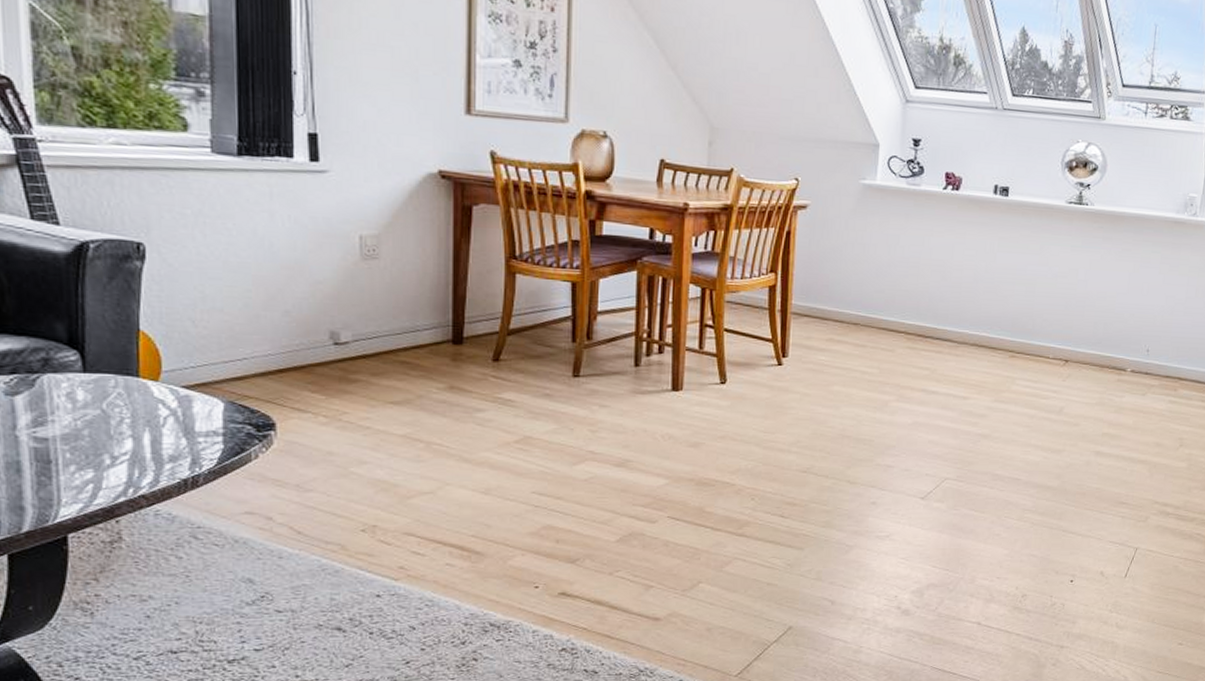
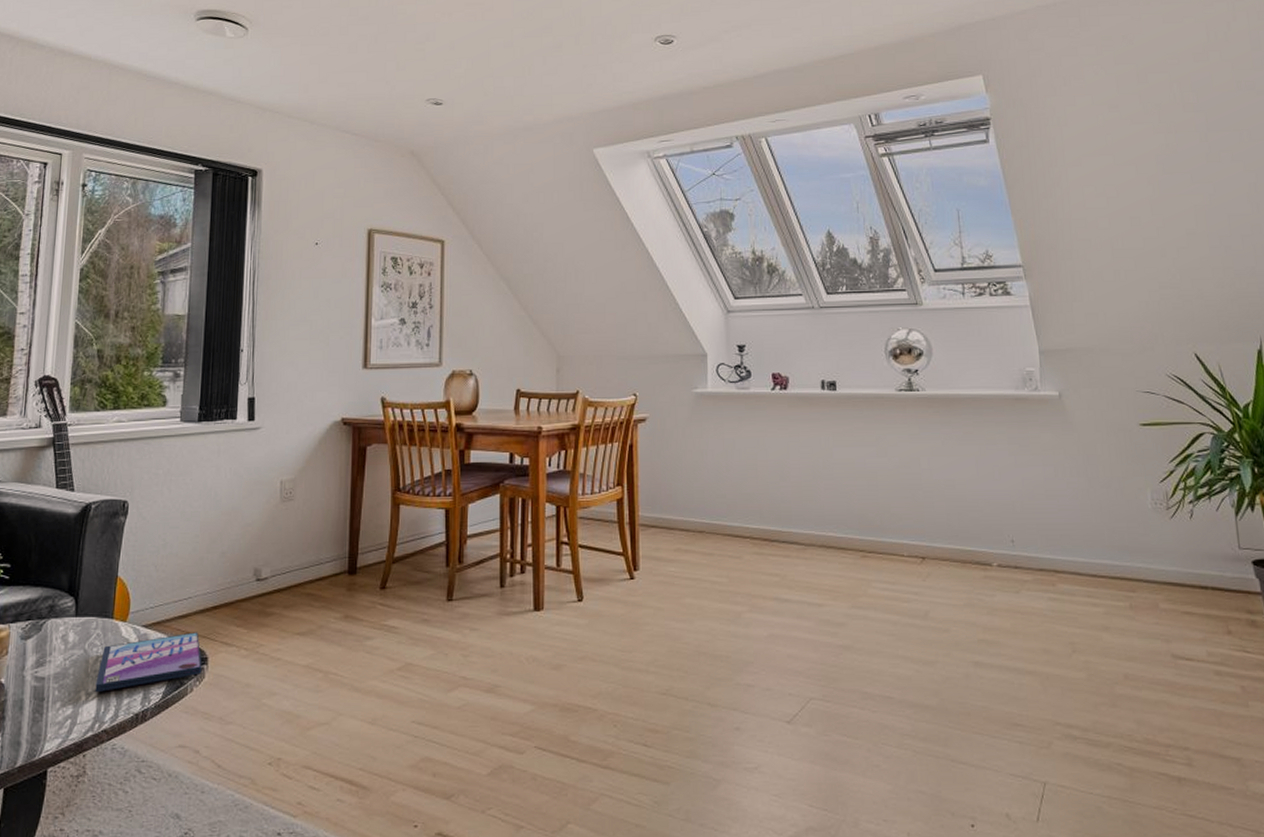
video game case: none [123,396,269,456] -> present [95,632,202,692]

